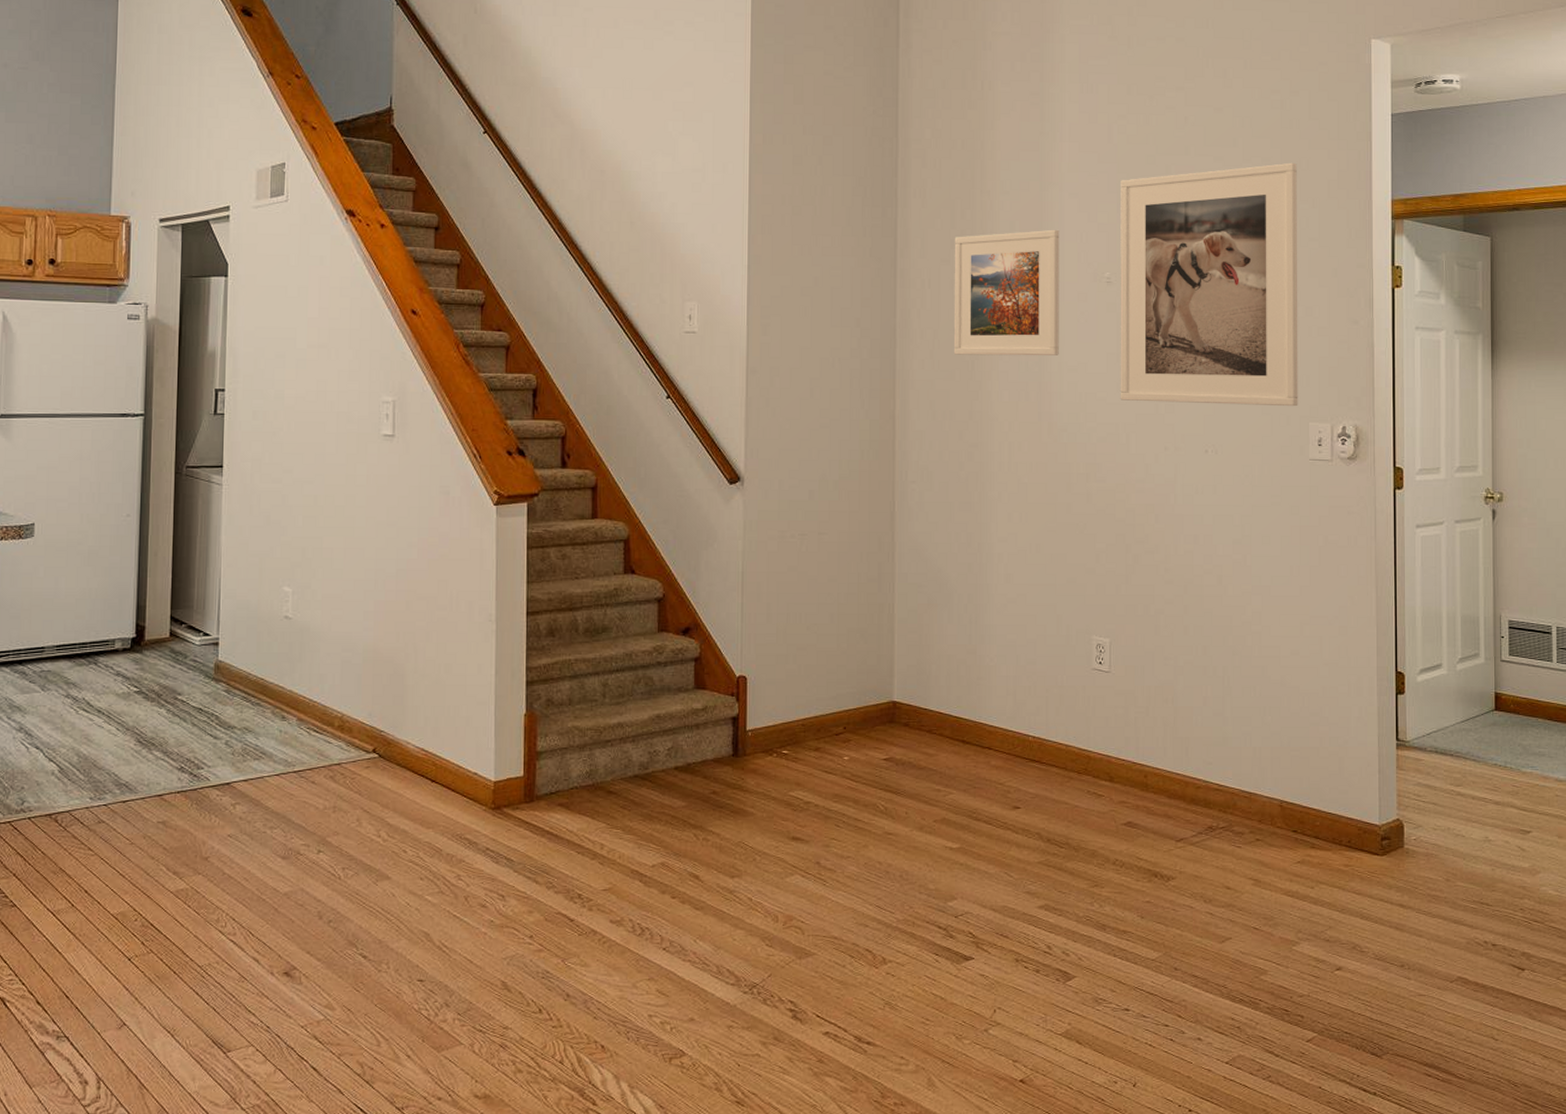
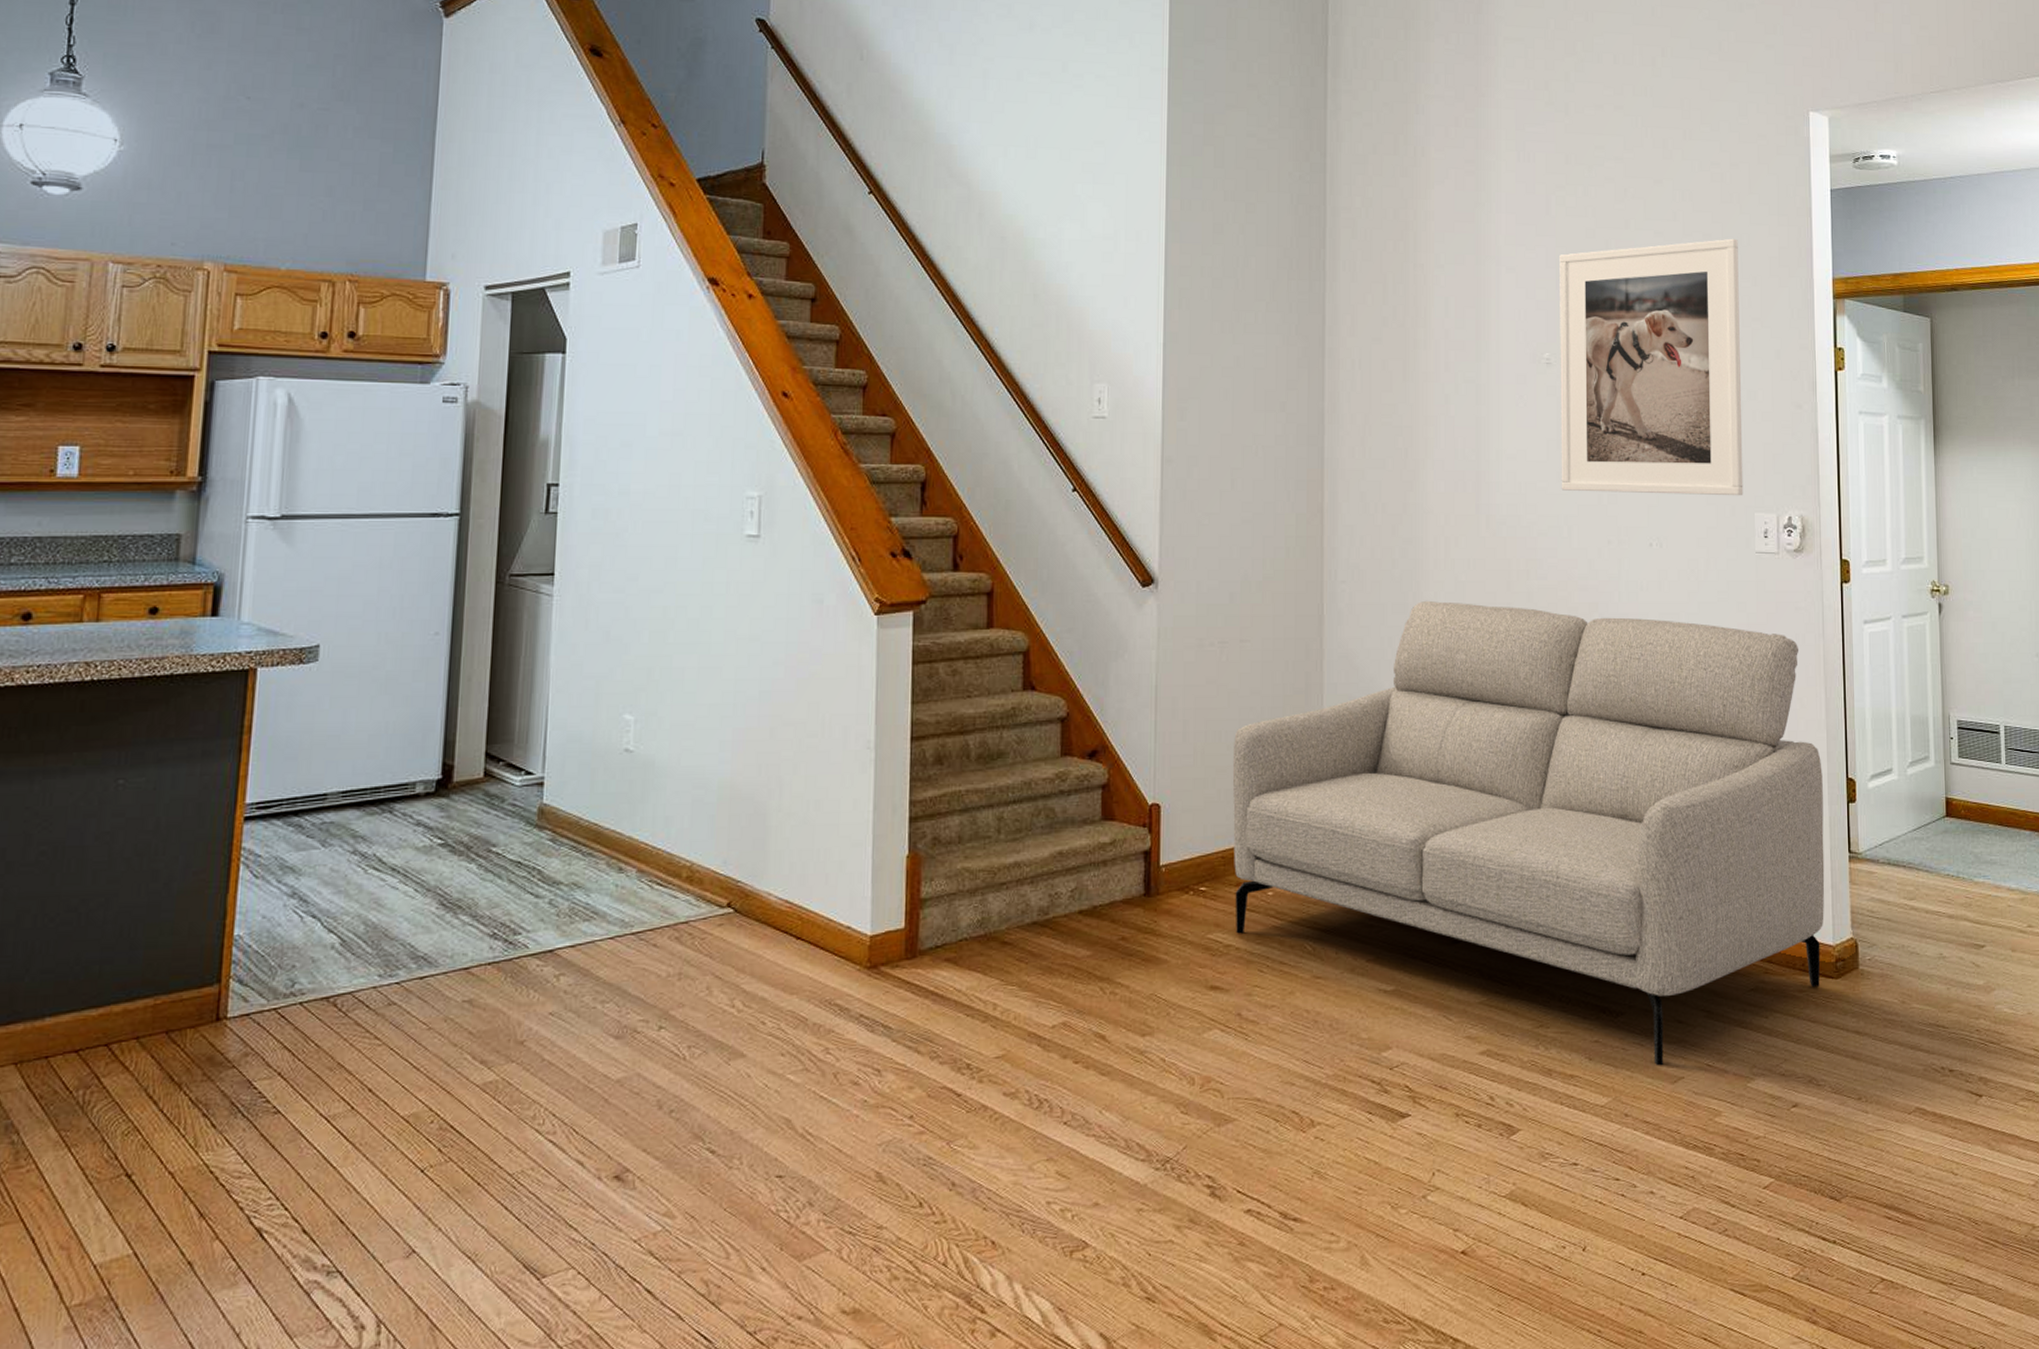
sofa: none [811,499,1372,927] -> present [1232,600,1825,1066]
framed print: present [953,229,1060,356] -> none [1385,306,1497,443]

